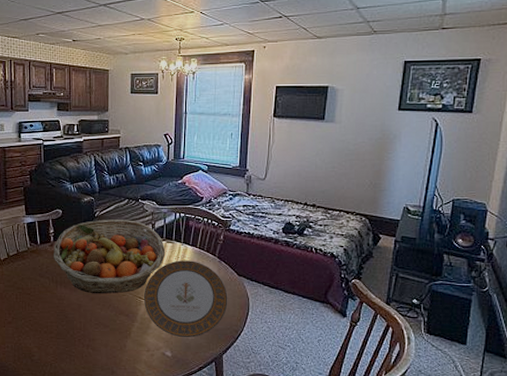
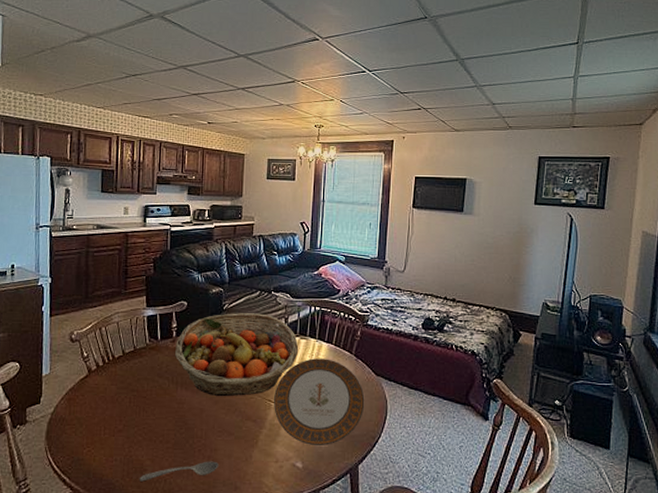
soupspoon: none [28,349,97,365] -> present [139,461,219,482]

